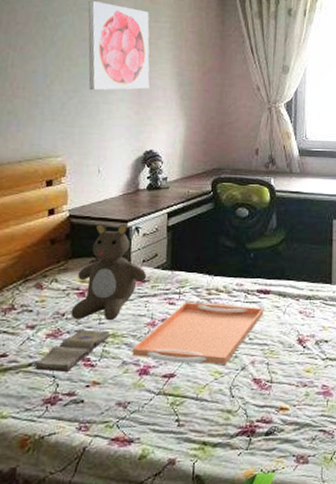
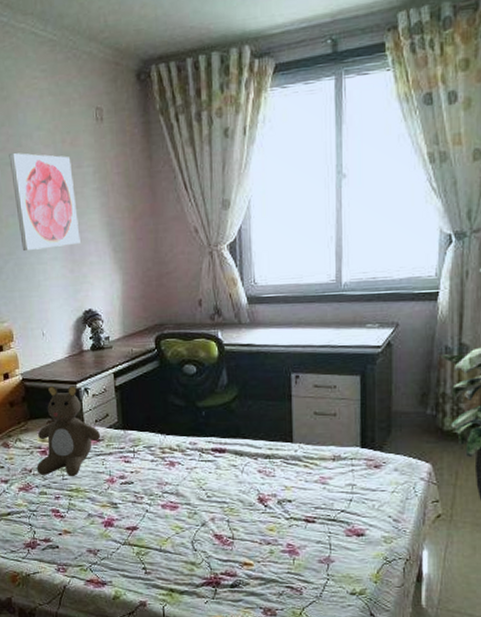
diary: present [35,329,110,372] -> none [13,484,73,521]
serving tray: present [132,301,264,365] -> none [95,460,221,520]

